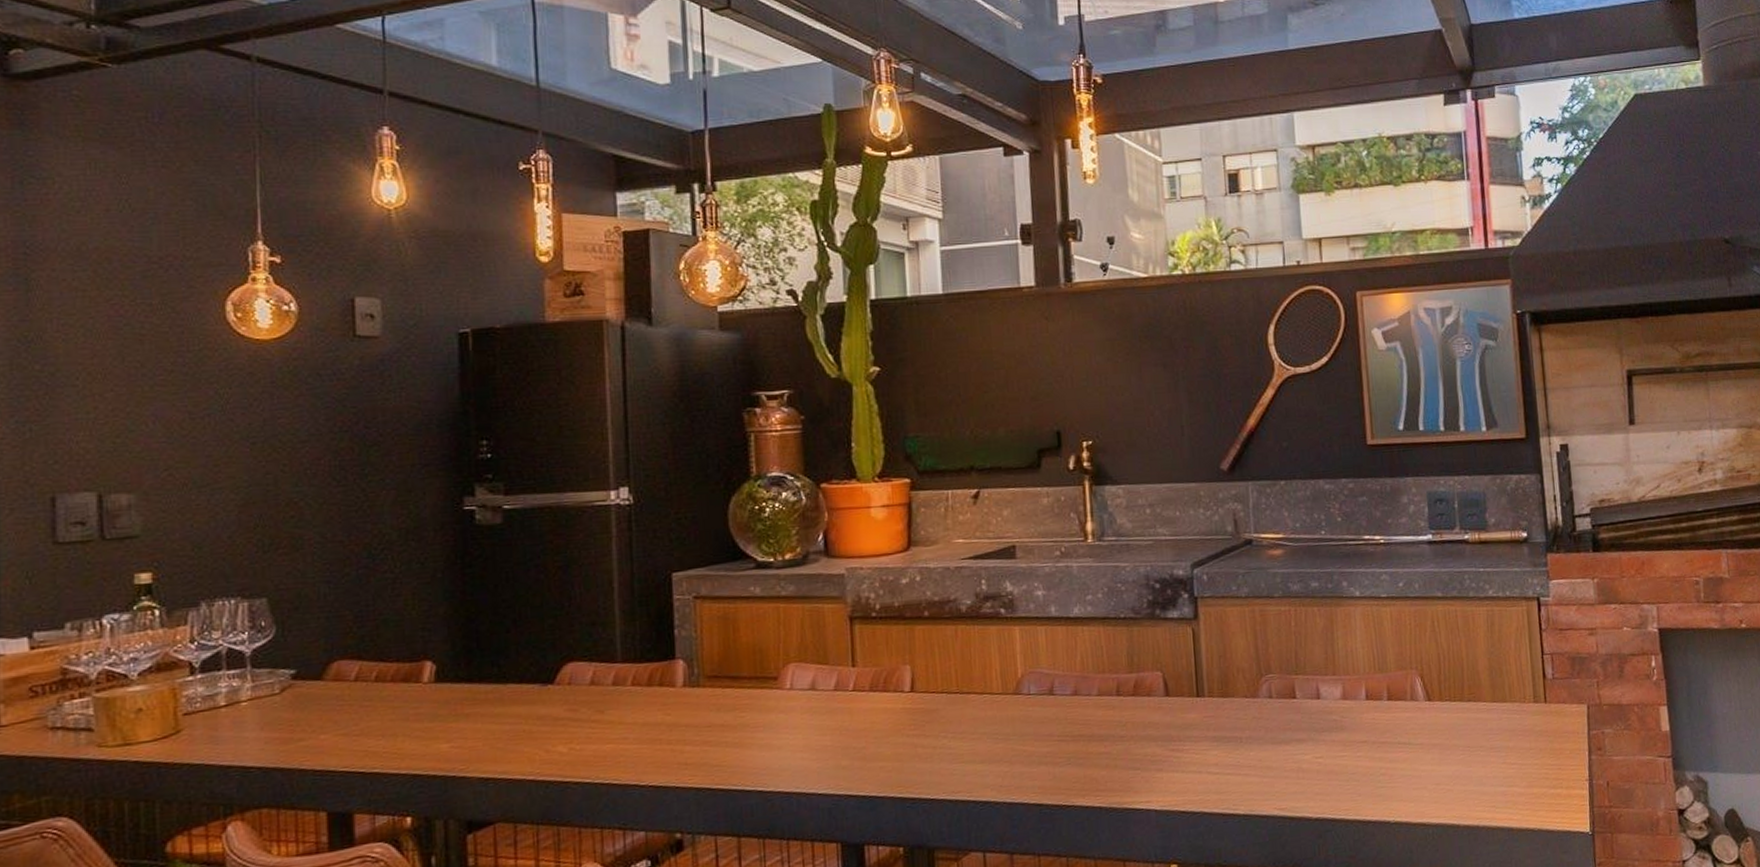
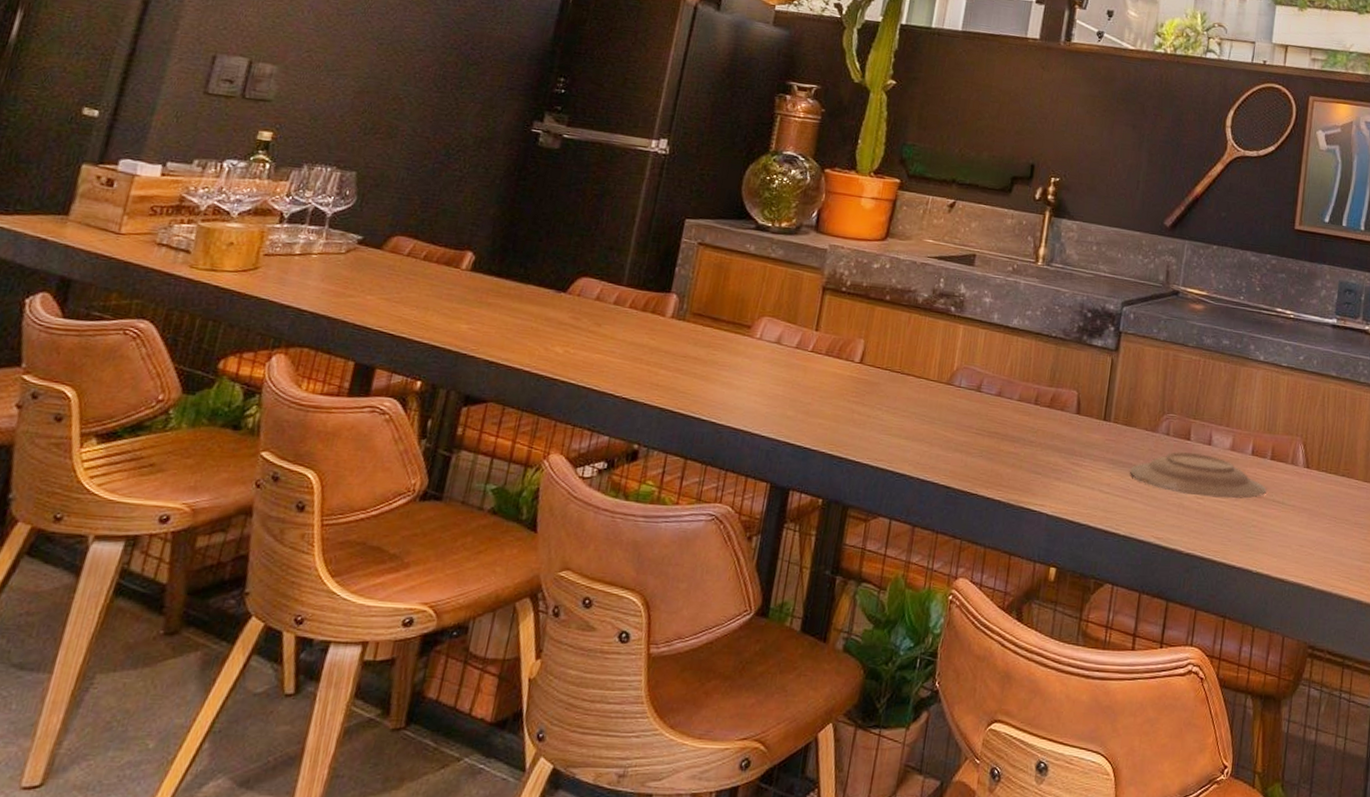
plate: none [1237,710,1390,757] -> present [1130,452,1267,499]

